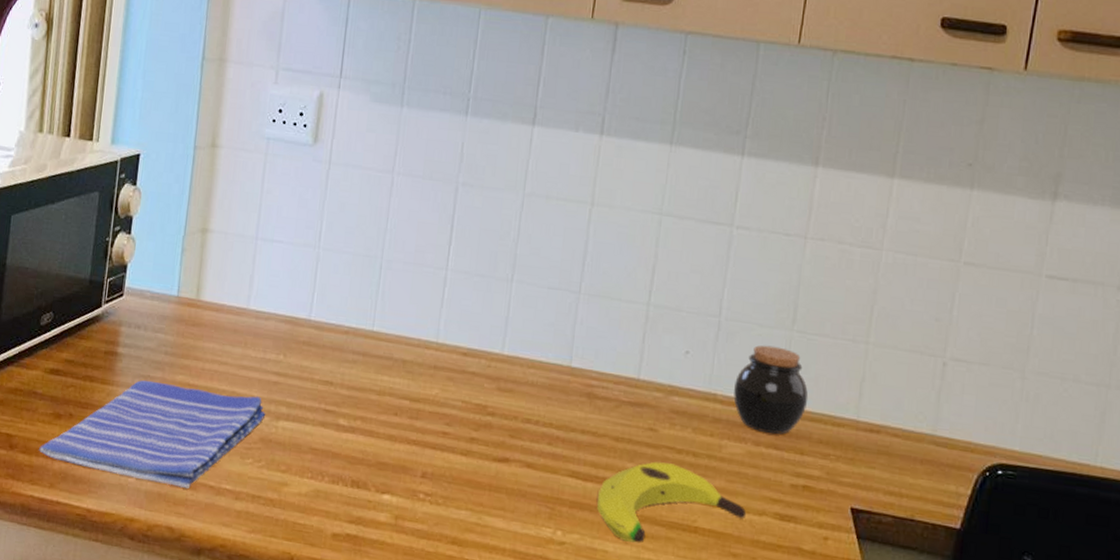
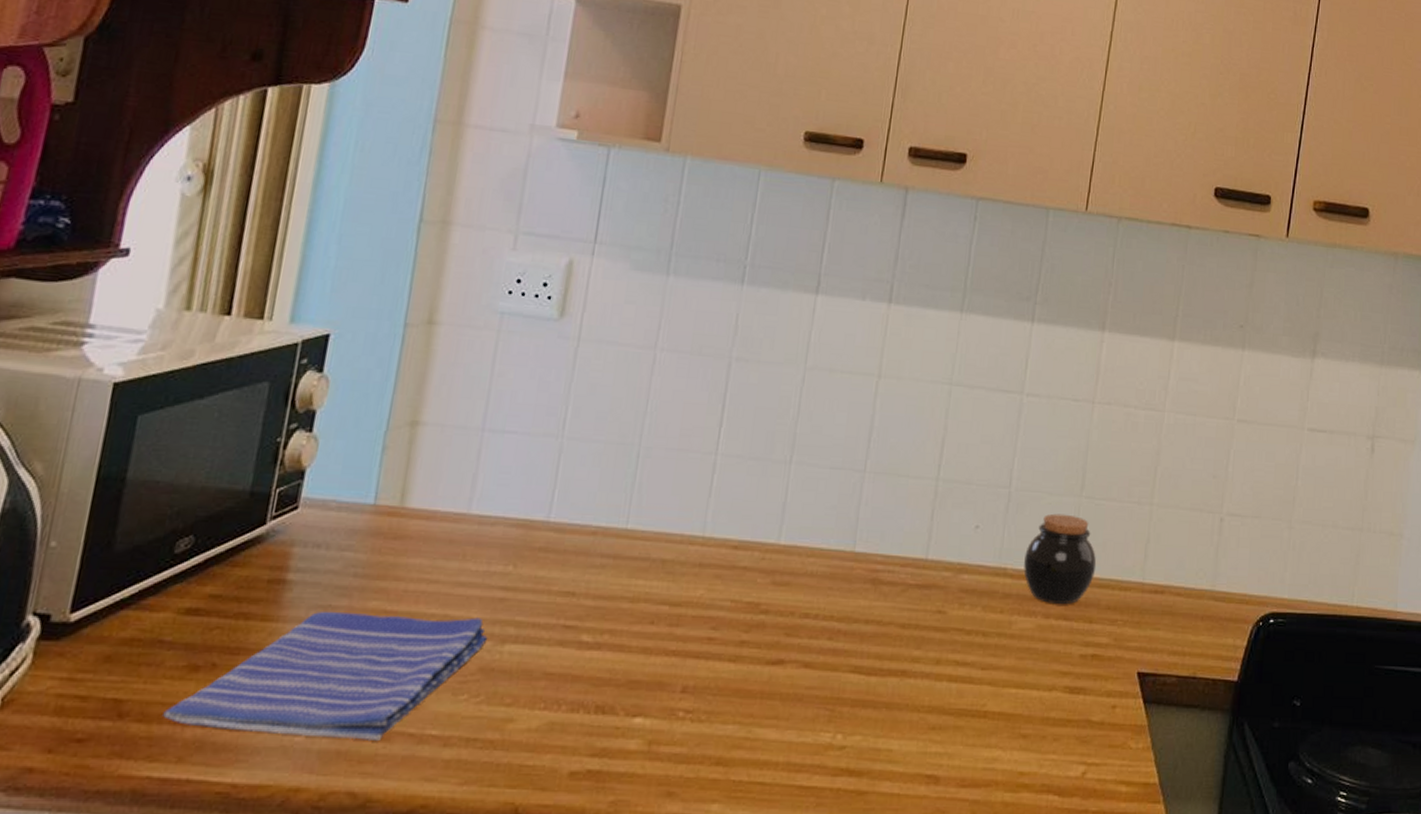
banana: present [596,461,747,543] -> none [880,646,1037,737]

